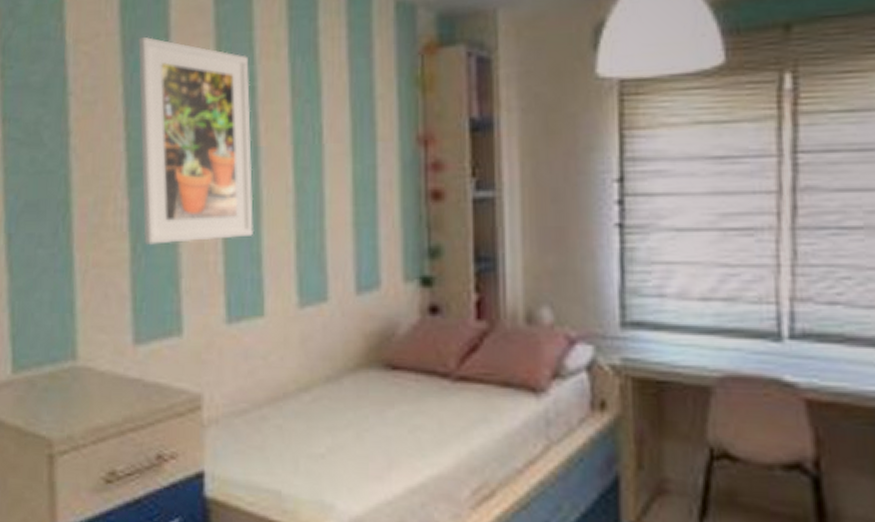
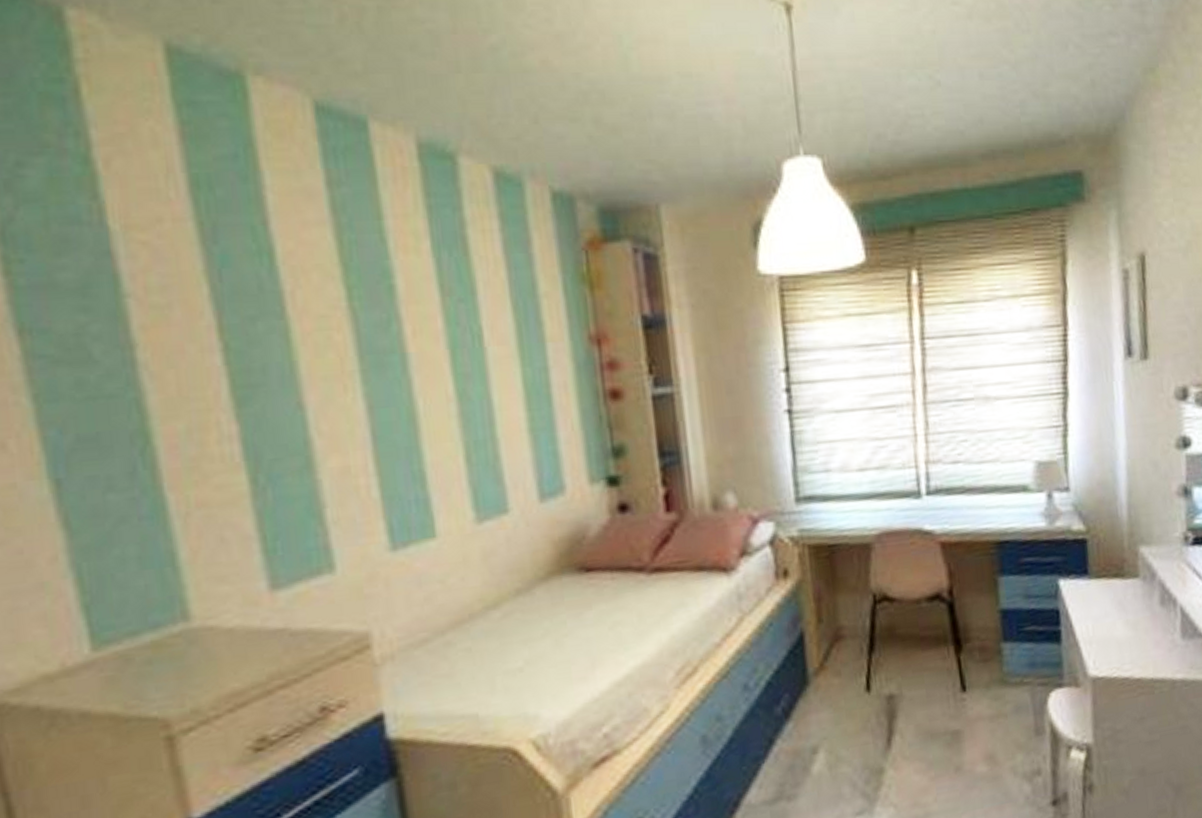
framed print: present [138,36,255,245] -> none [223,223,413,474]

